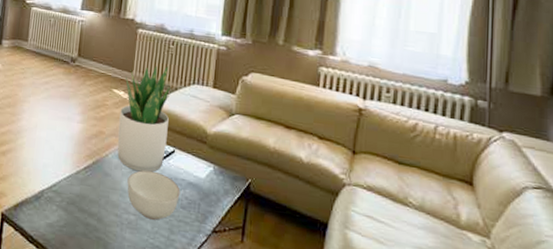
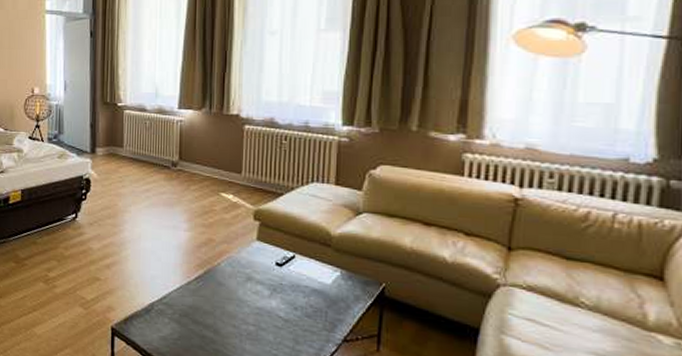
planter: present [117,65,172,172] -> none [229,164,288,280]
bowl: present [127,170,181,220] -> none [244,278,304,330]

